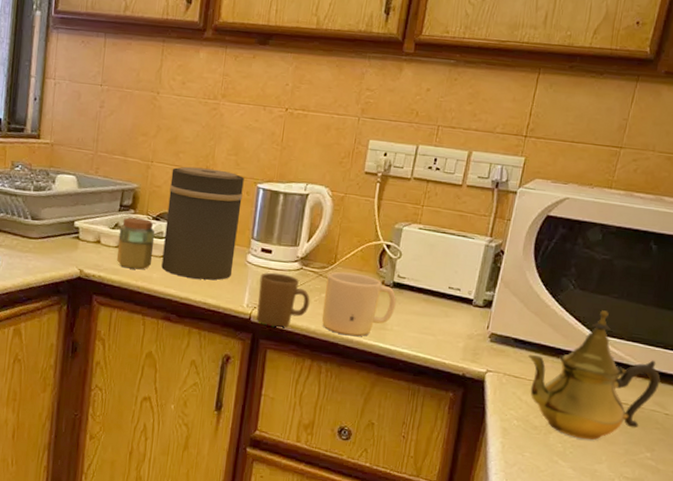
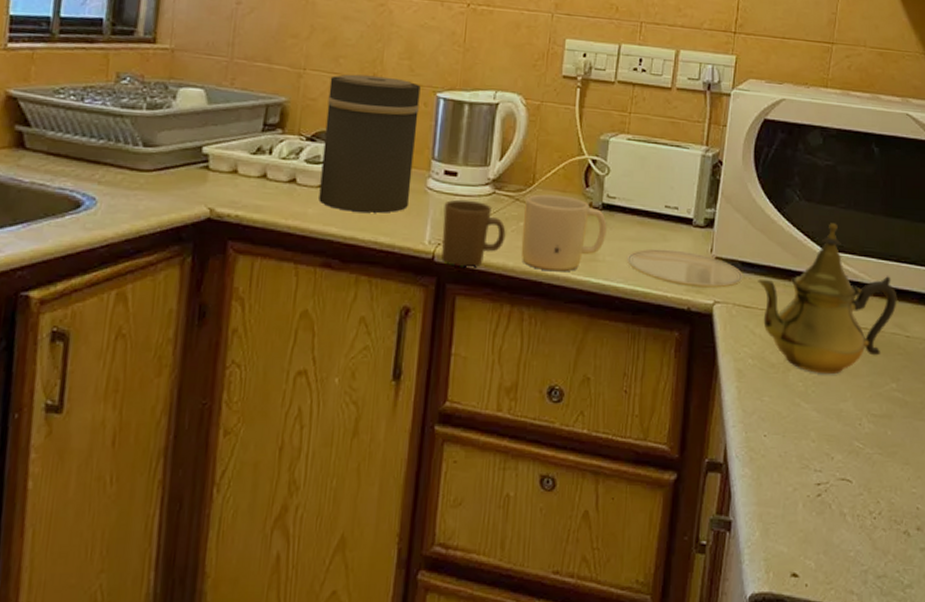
peanut butter: present [116,217,155,270] -> none [259,139,310,205]
plate: none [411,322,516,360] -> present [626,248,743,288]

